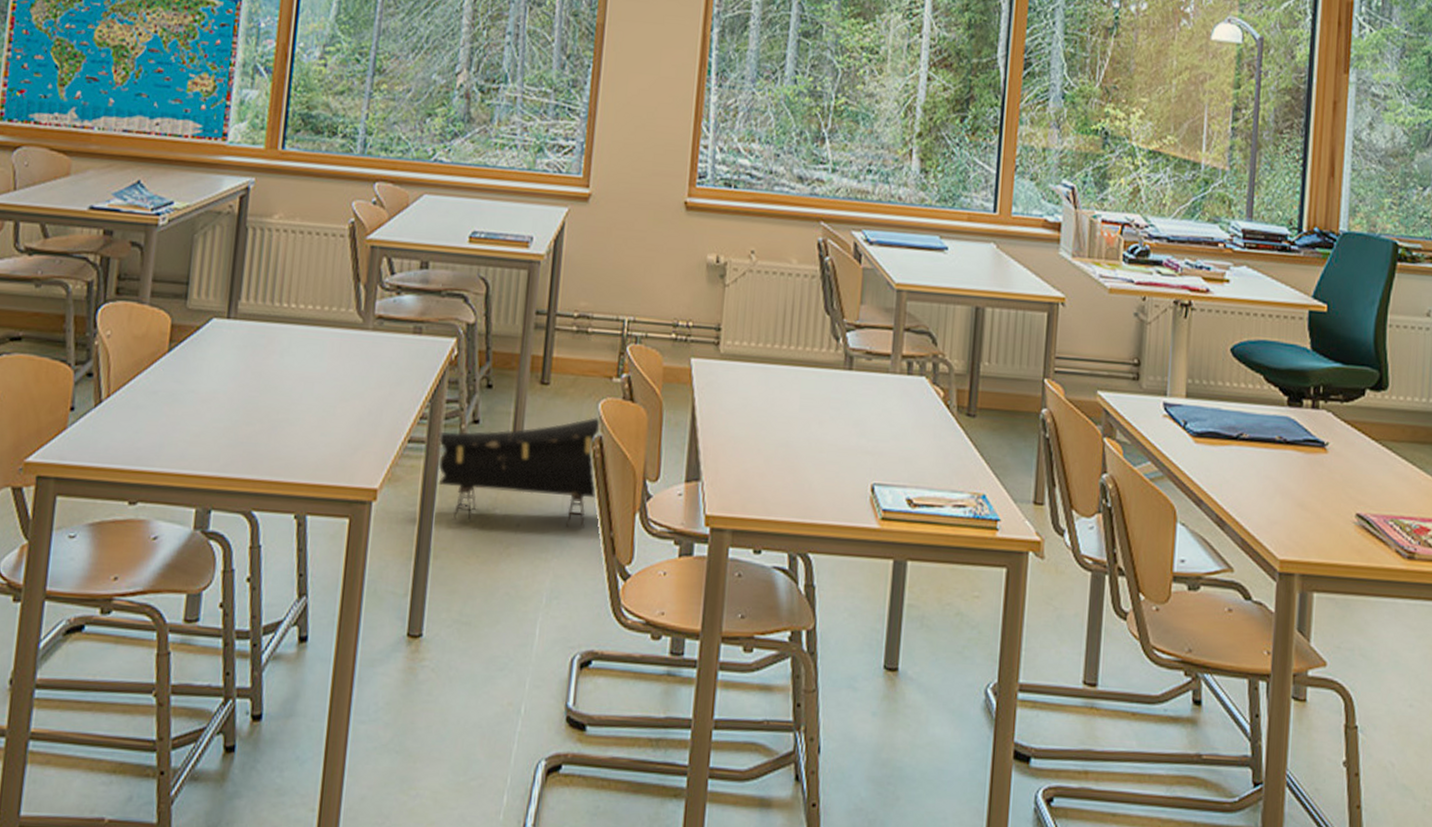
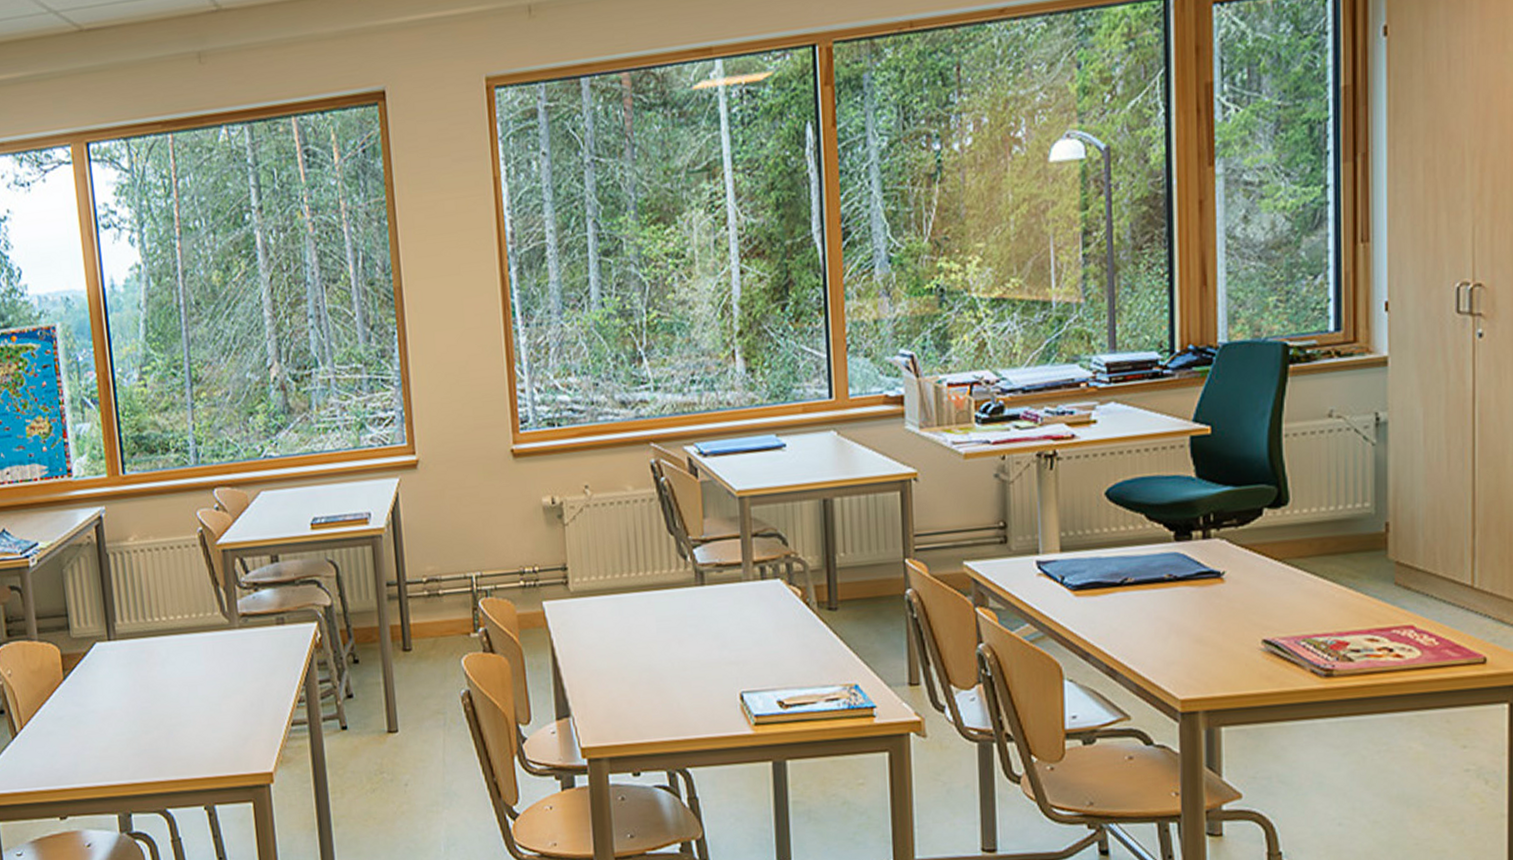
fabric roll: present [438,417,601,528] -> none [318,672,476,788]

